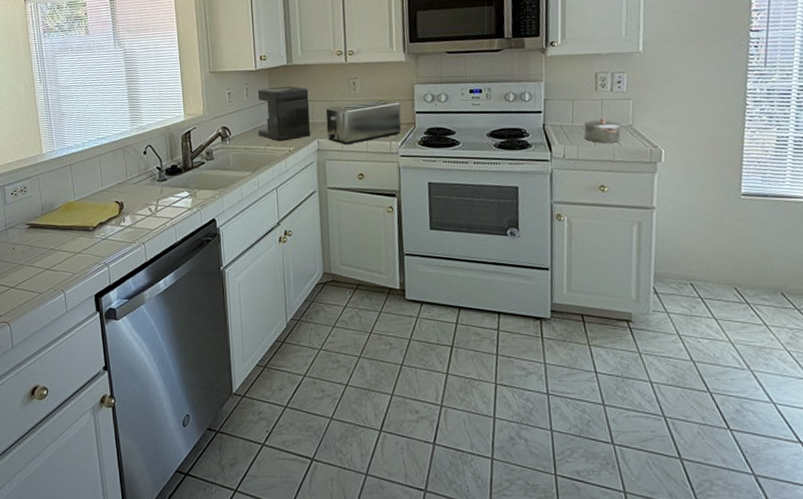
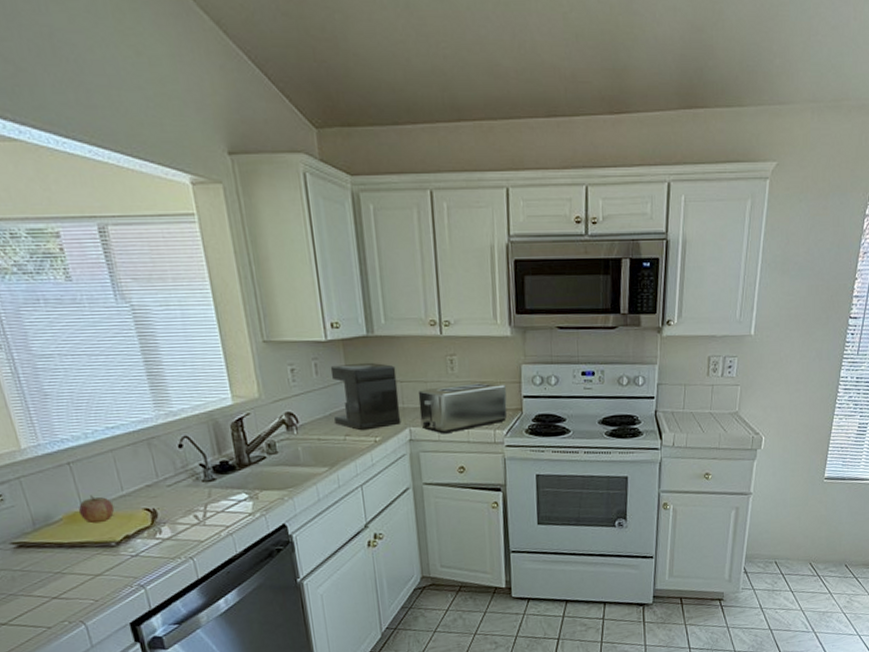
fruit: none [71,189,95,212] -> present [78,495,115,524]
cooking pot: present [583,117,621,144] -> none [693,404,728,431]

